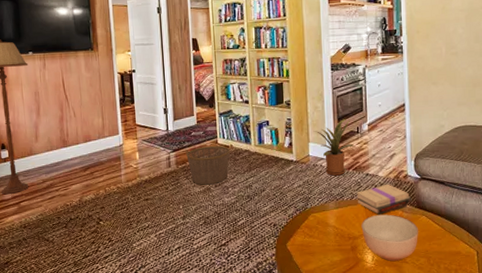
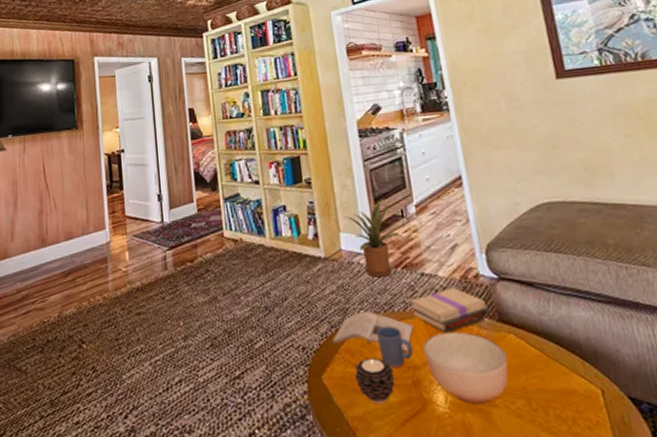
basket: present [186,146,231,185] -> none [185,240,240,293]
magazine: none [296,200,356,228] -> present [332,311,413,353]
candle: none [310,231,339,262] -> present [354,358,395,405]
mug: none [329,209,354,239] -> present [376,325,414,369]

